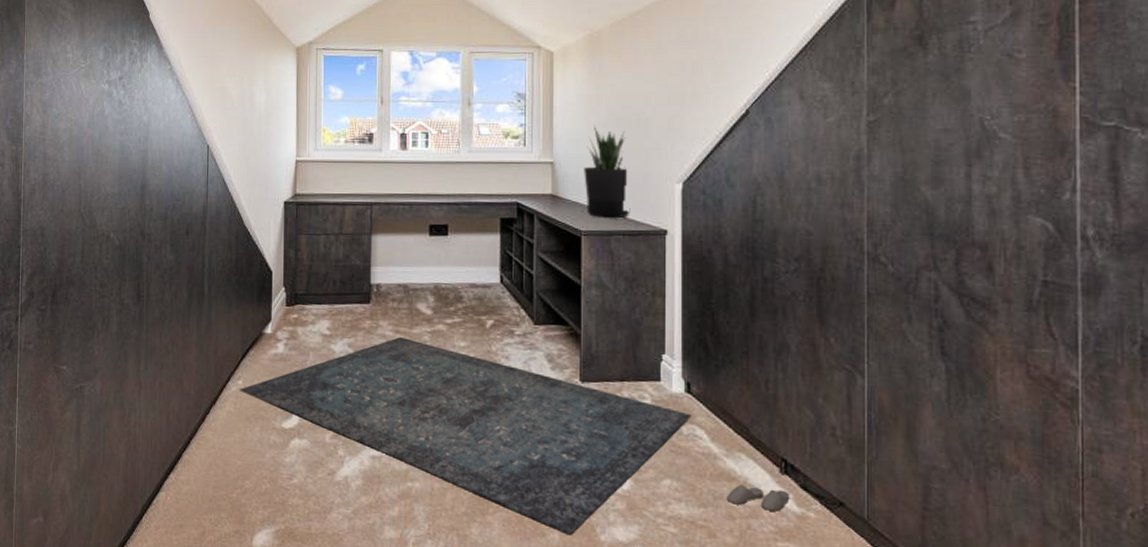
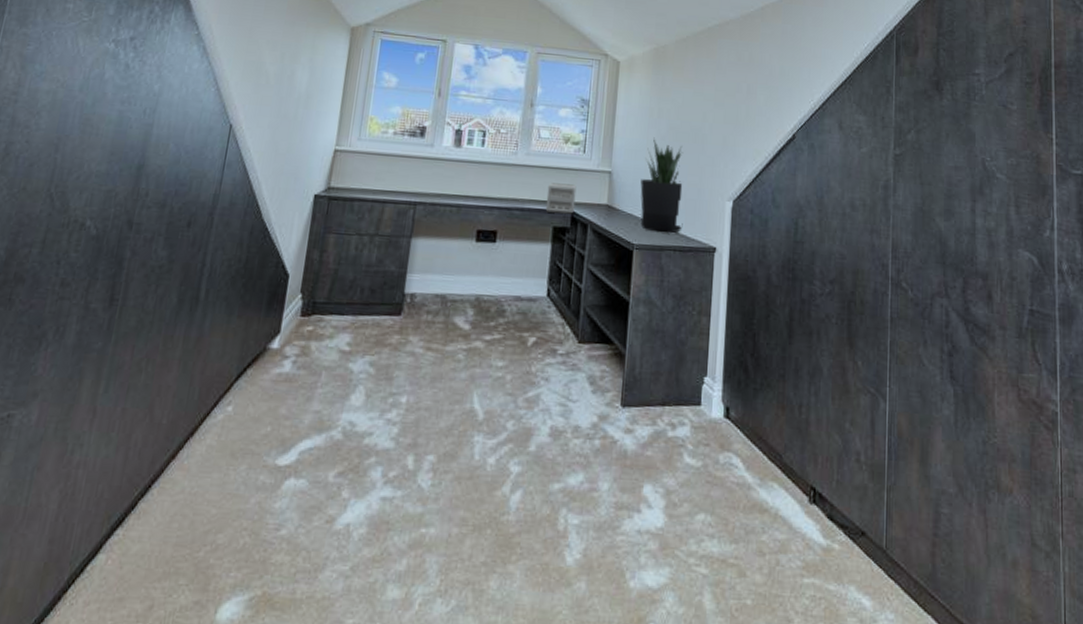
rug: present [239,336,692,536] -> none [226,354,729,584]
desk organizer: none [491,177,520,205] -> present [545,183,577,214]
slippers: present [726,484,790,511] -> none [758,517,817,544]

